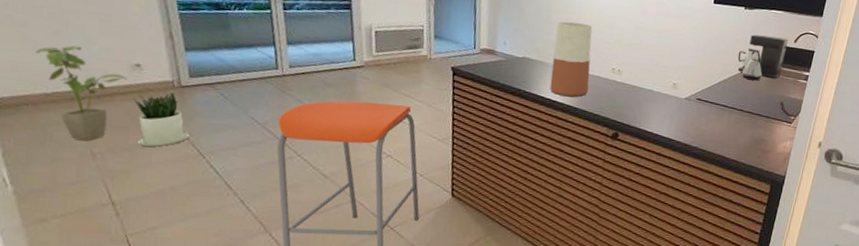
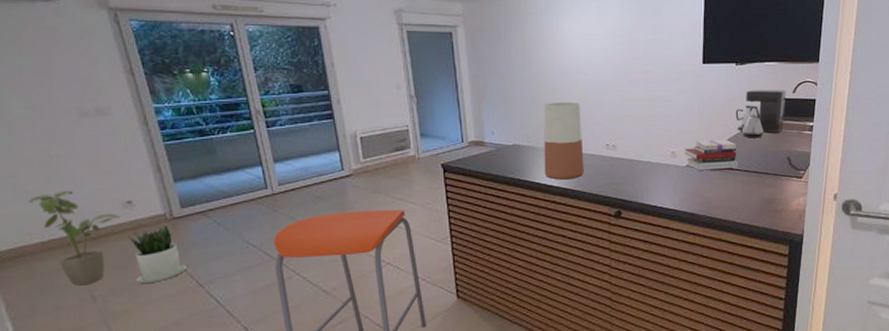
books: none [686,75,735,107] -> present [685,140,738,170]

